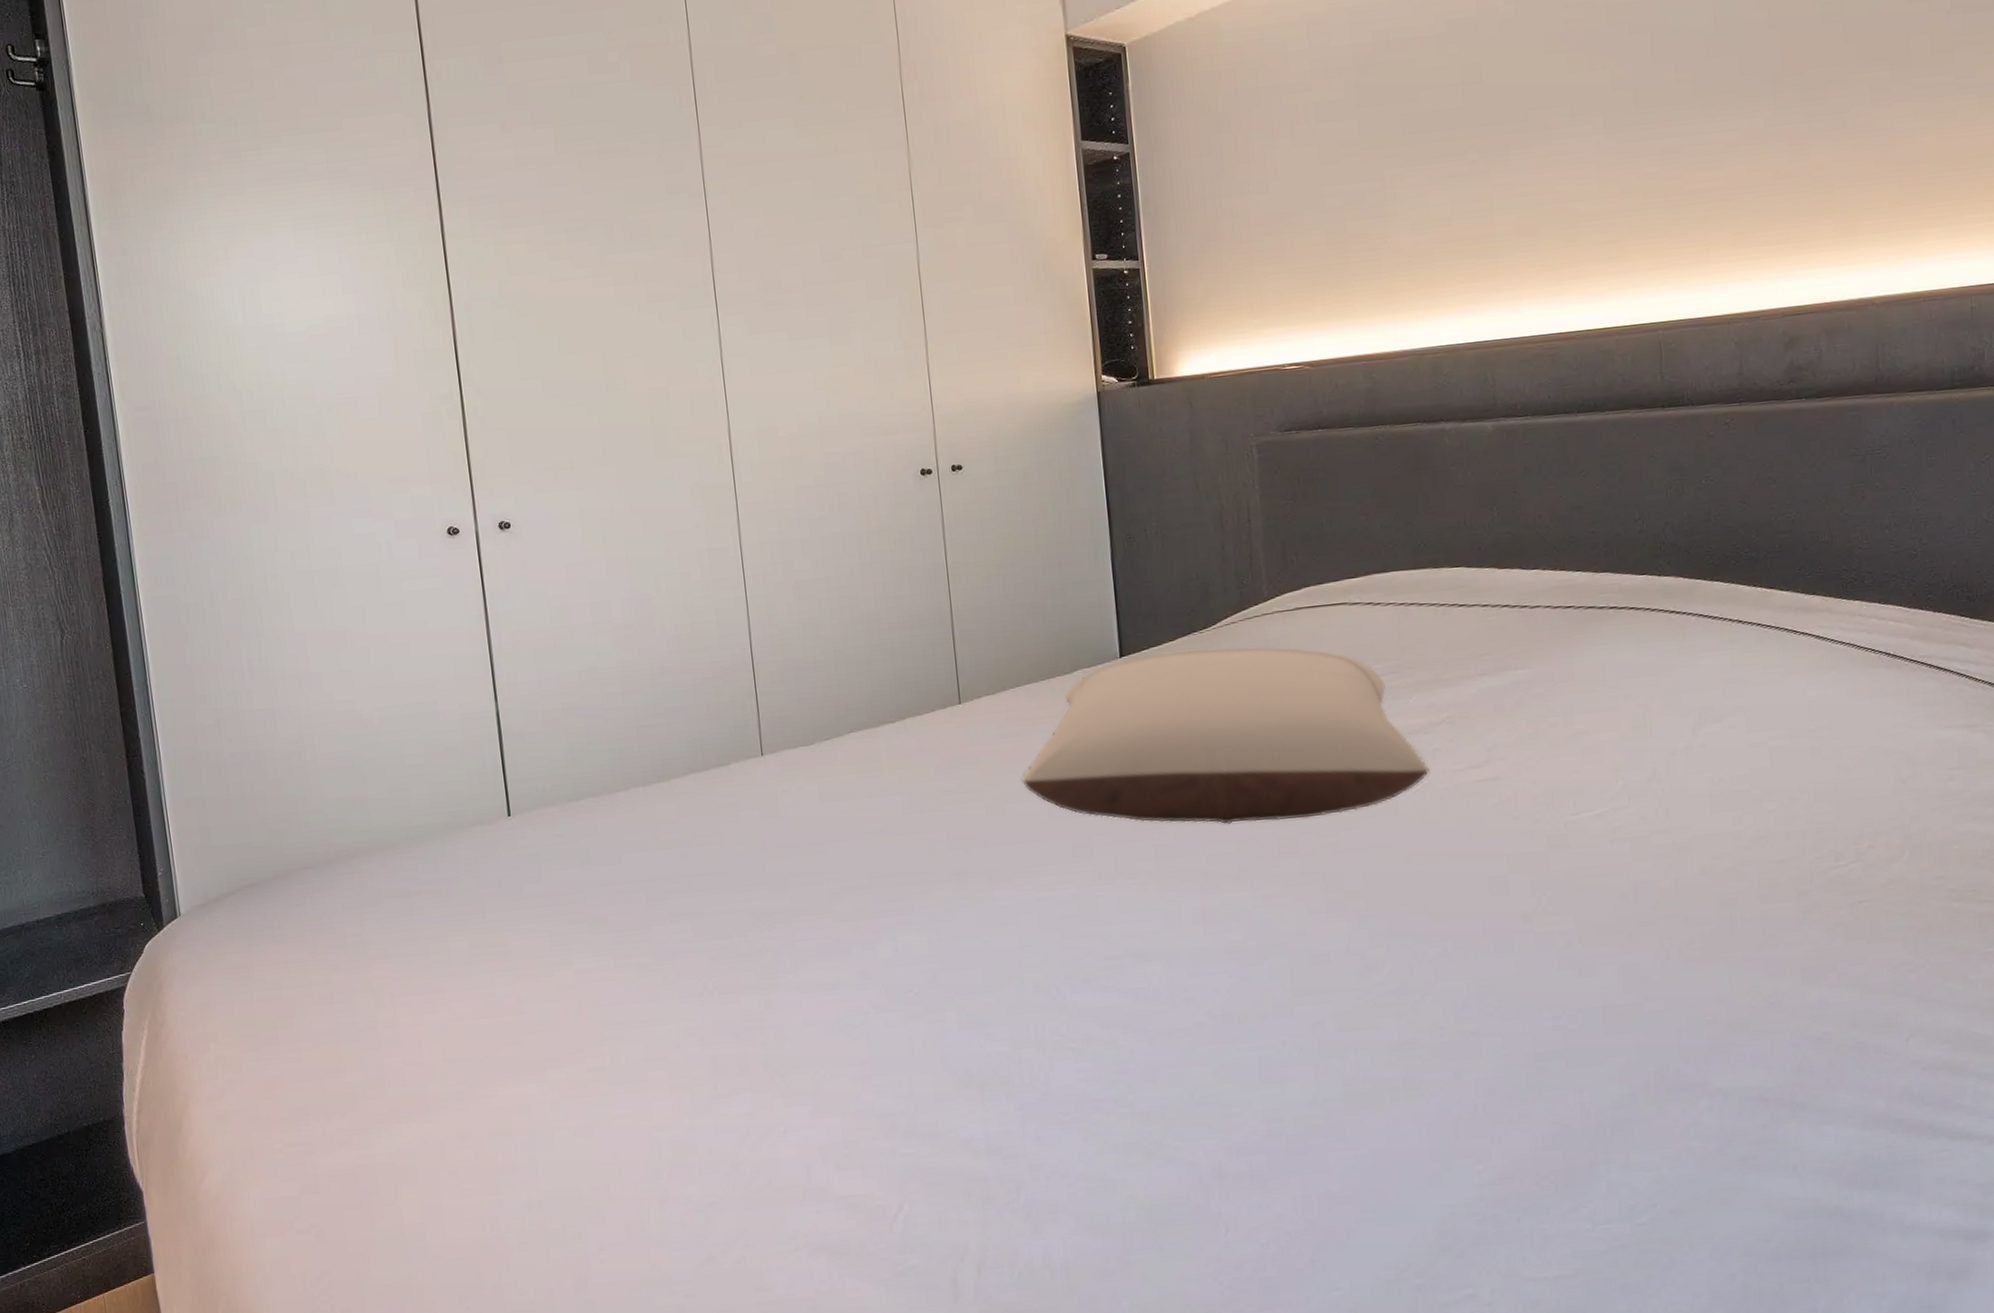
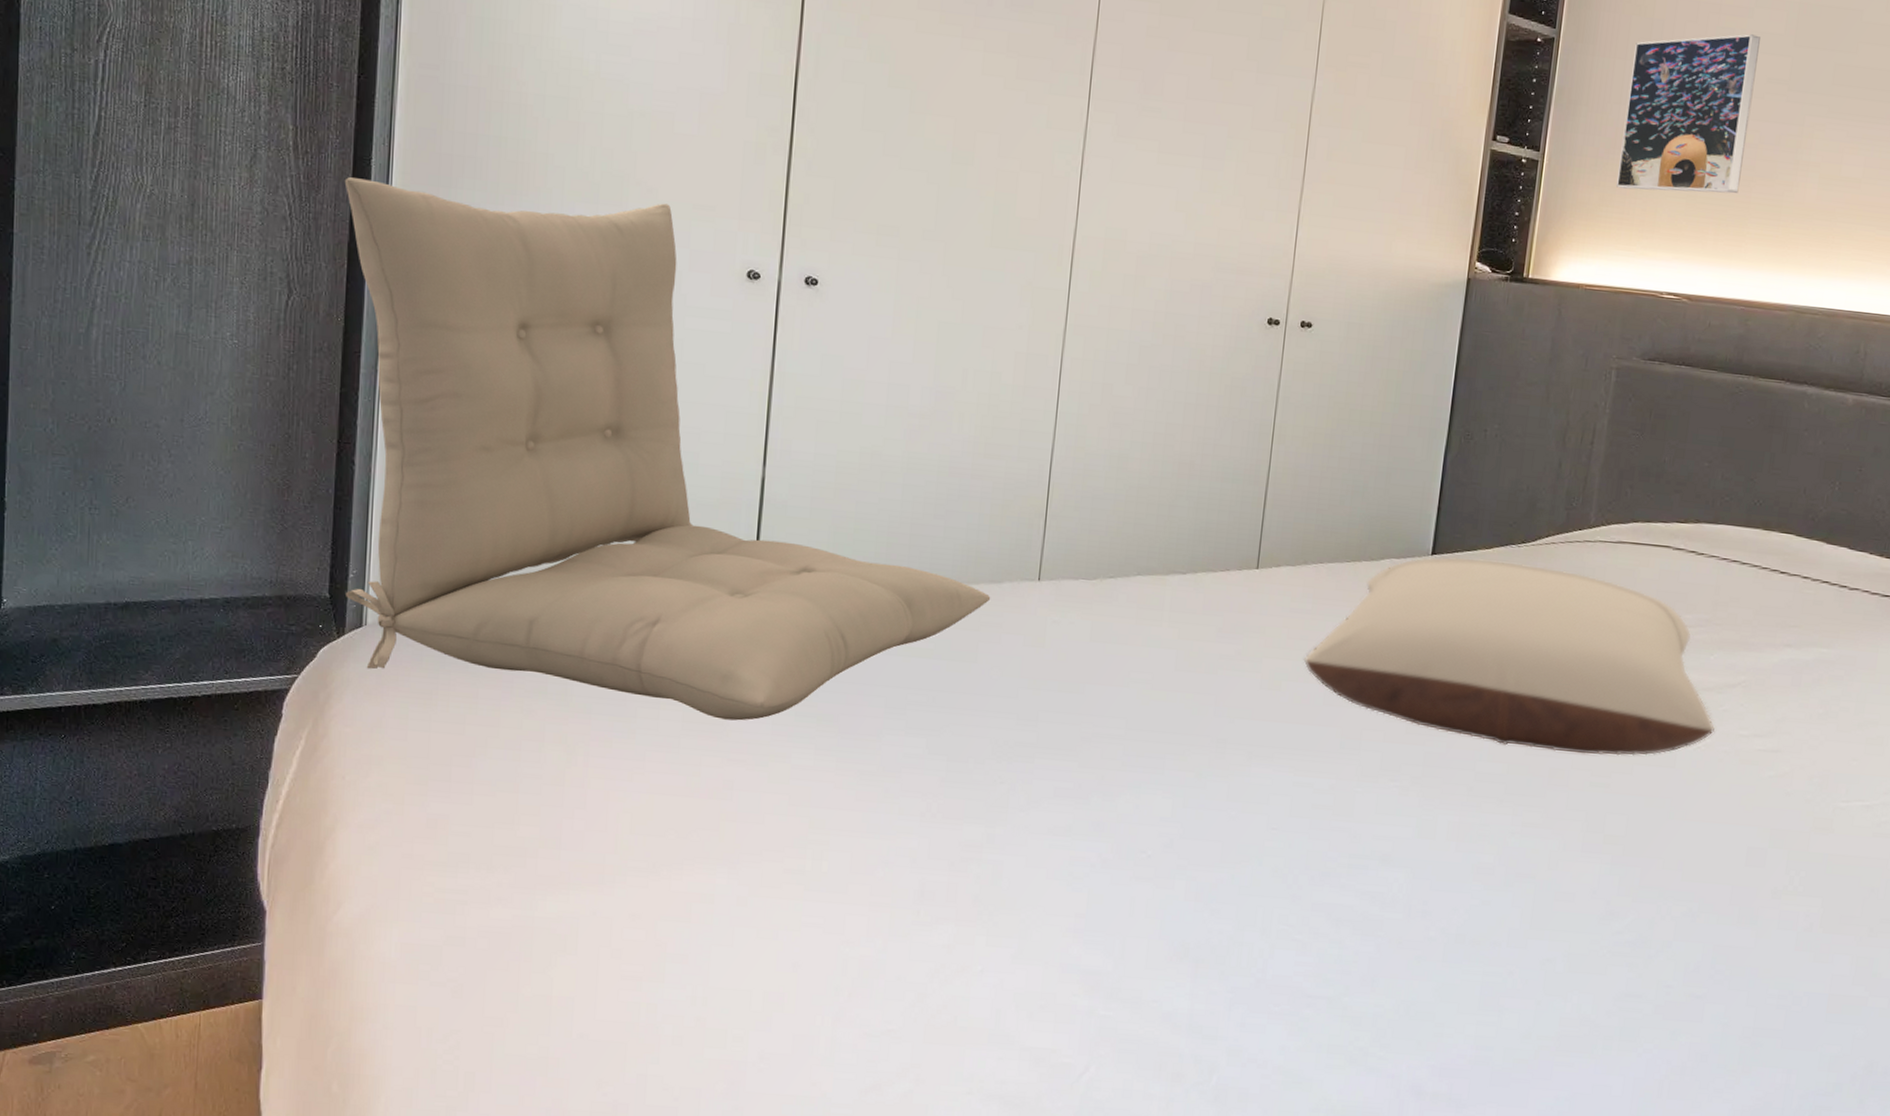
seat cushion: none [90,484,722,955] -> present [344,177,991,721]
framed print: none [1206,105,1336,277] -> present [1616,34,1760,194]

